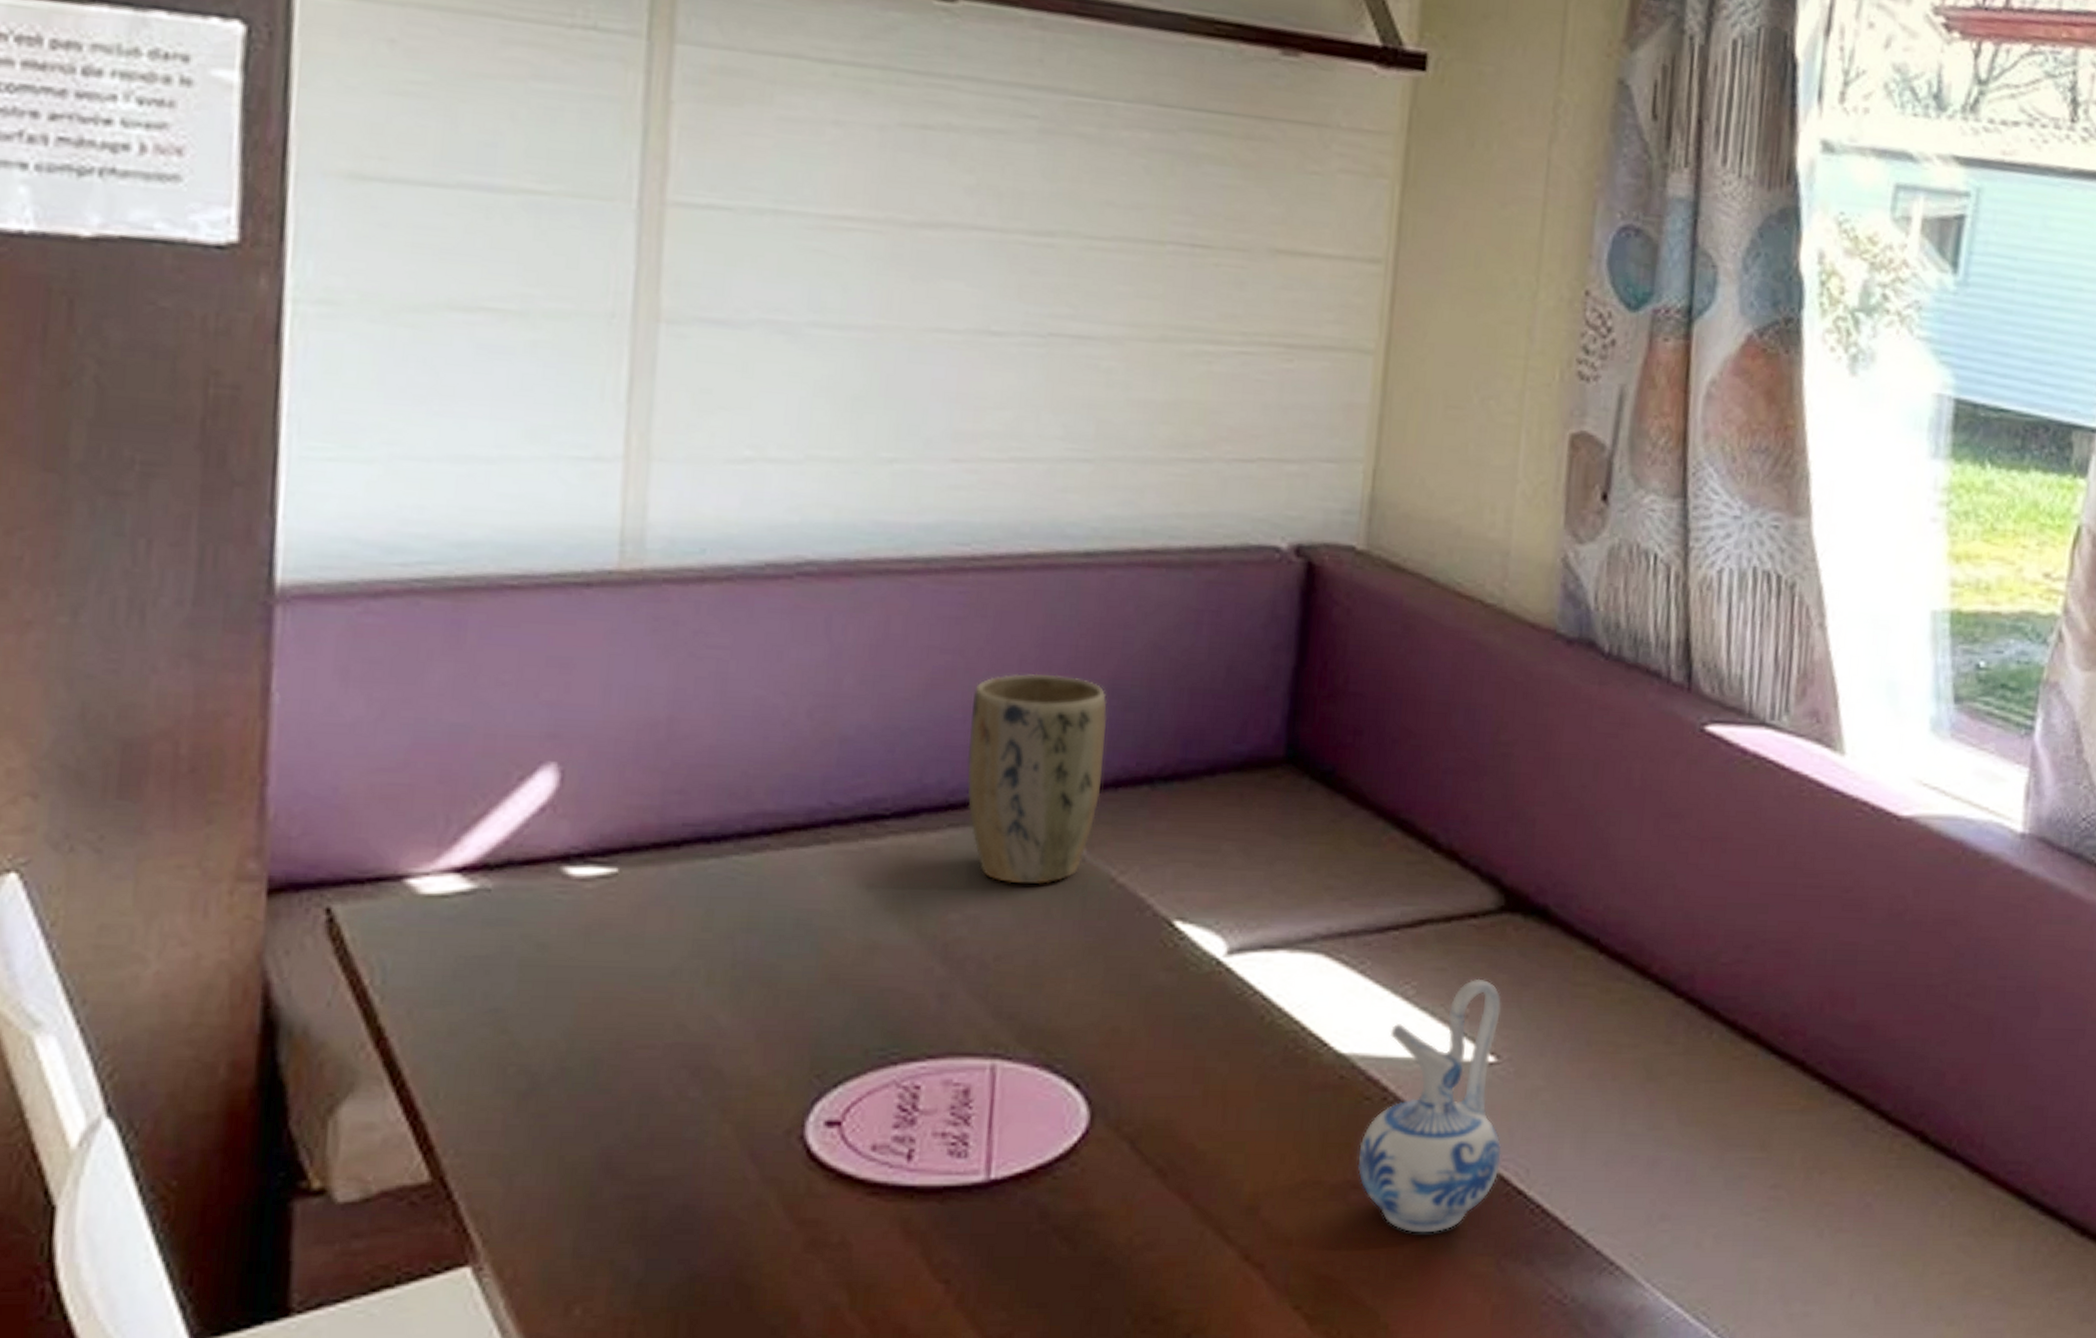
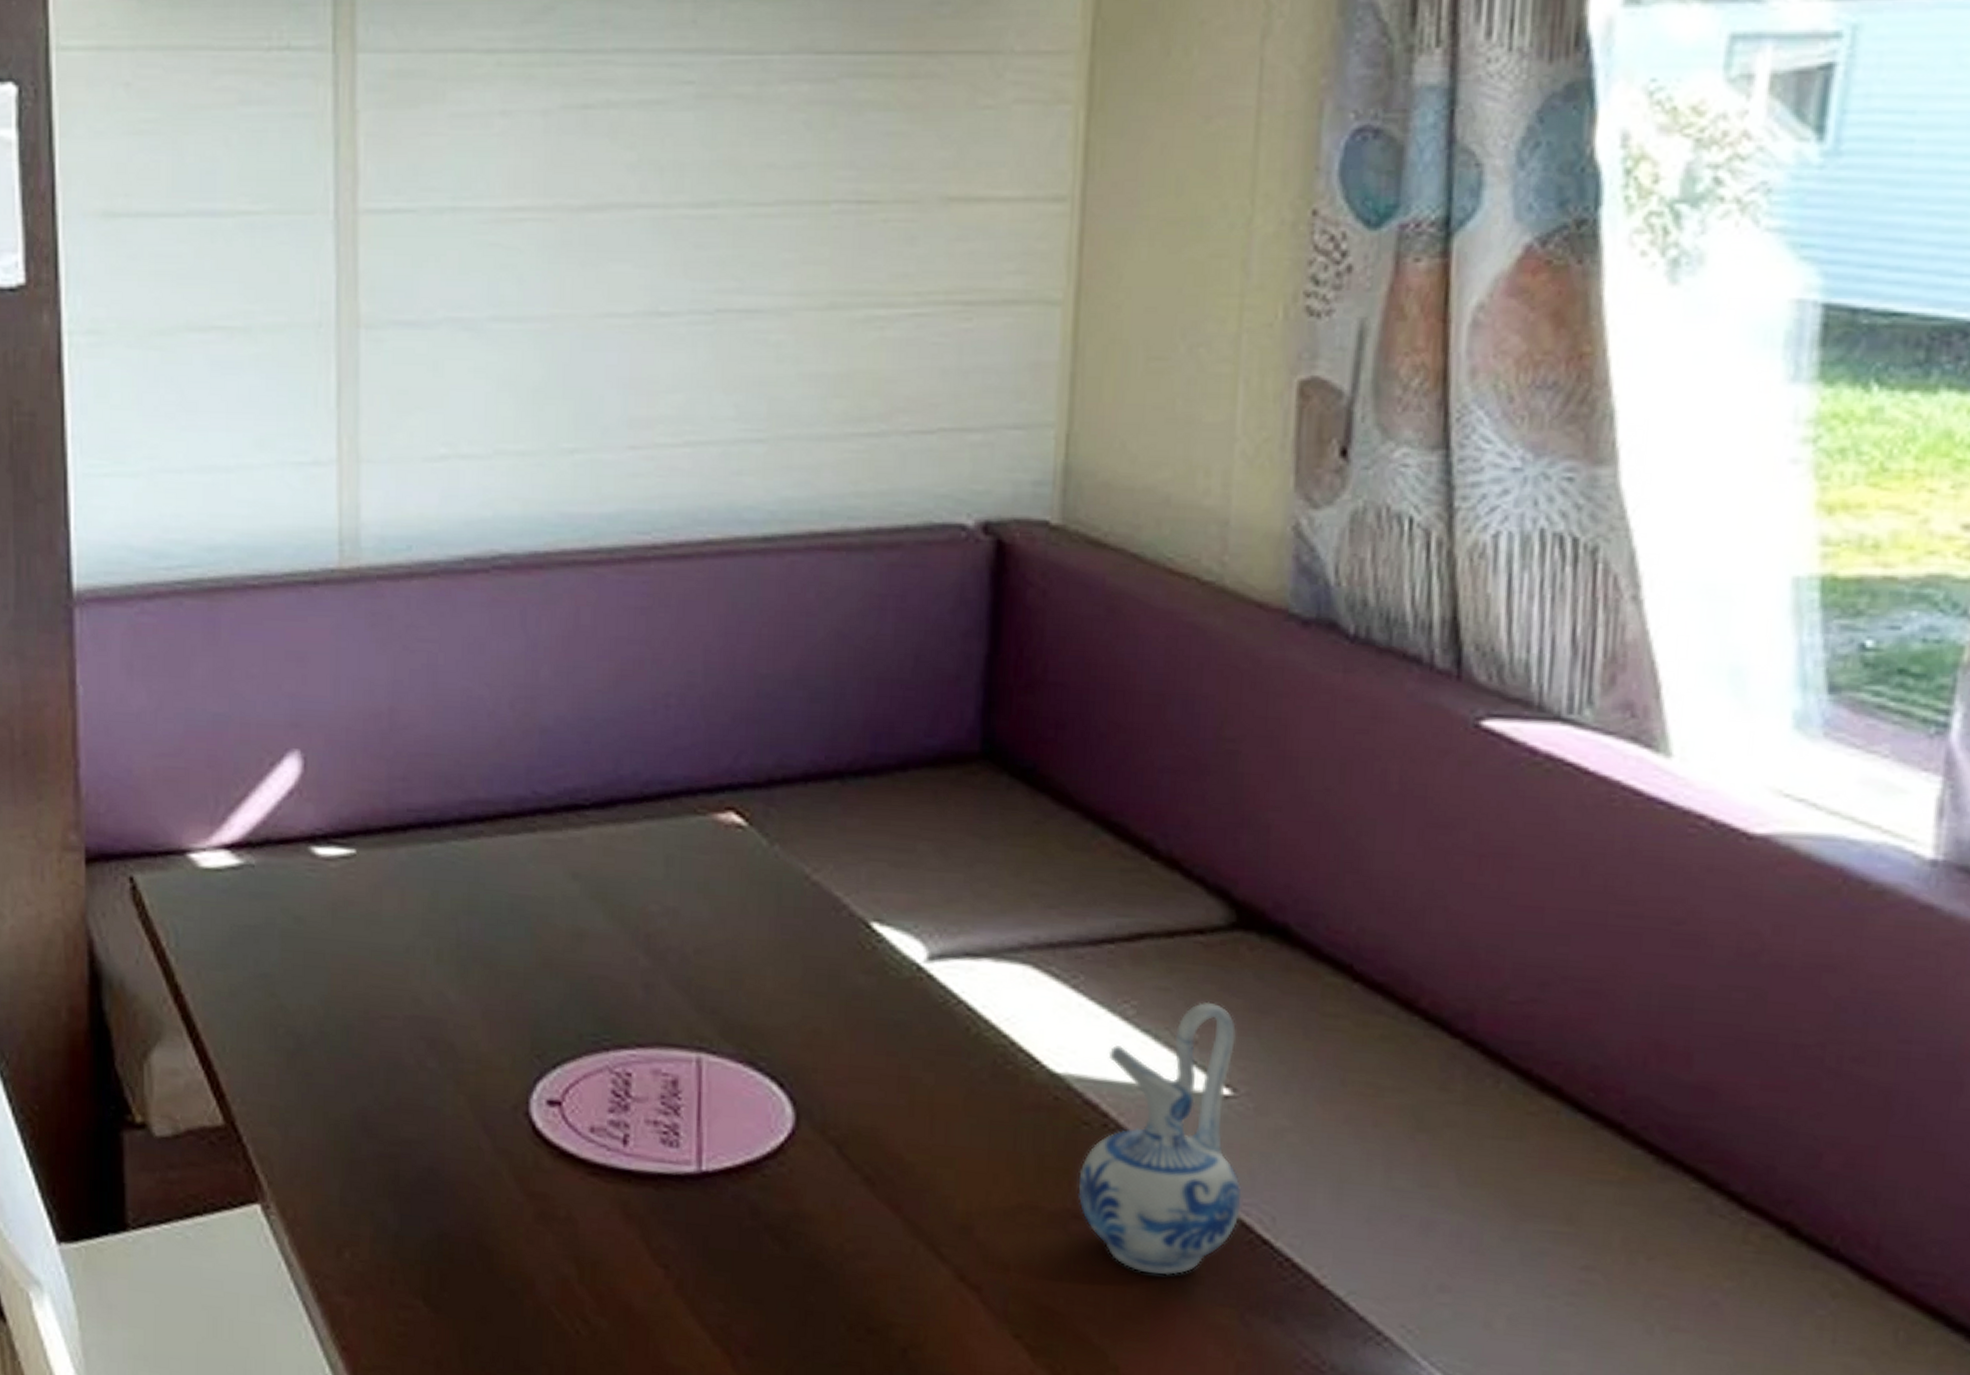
plant pot: present [966,673,1108,885] -> none [658,663,793,880]

